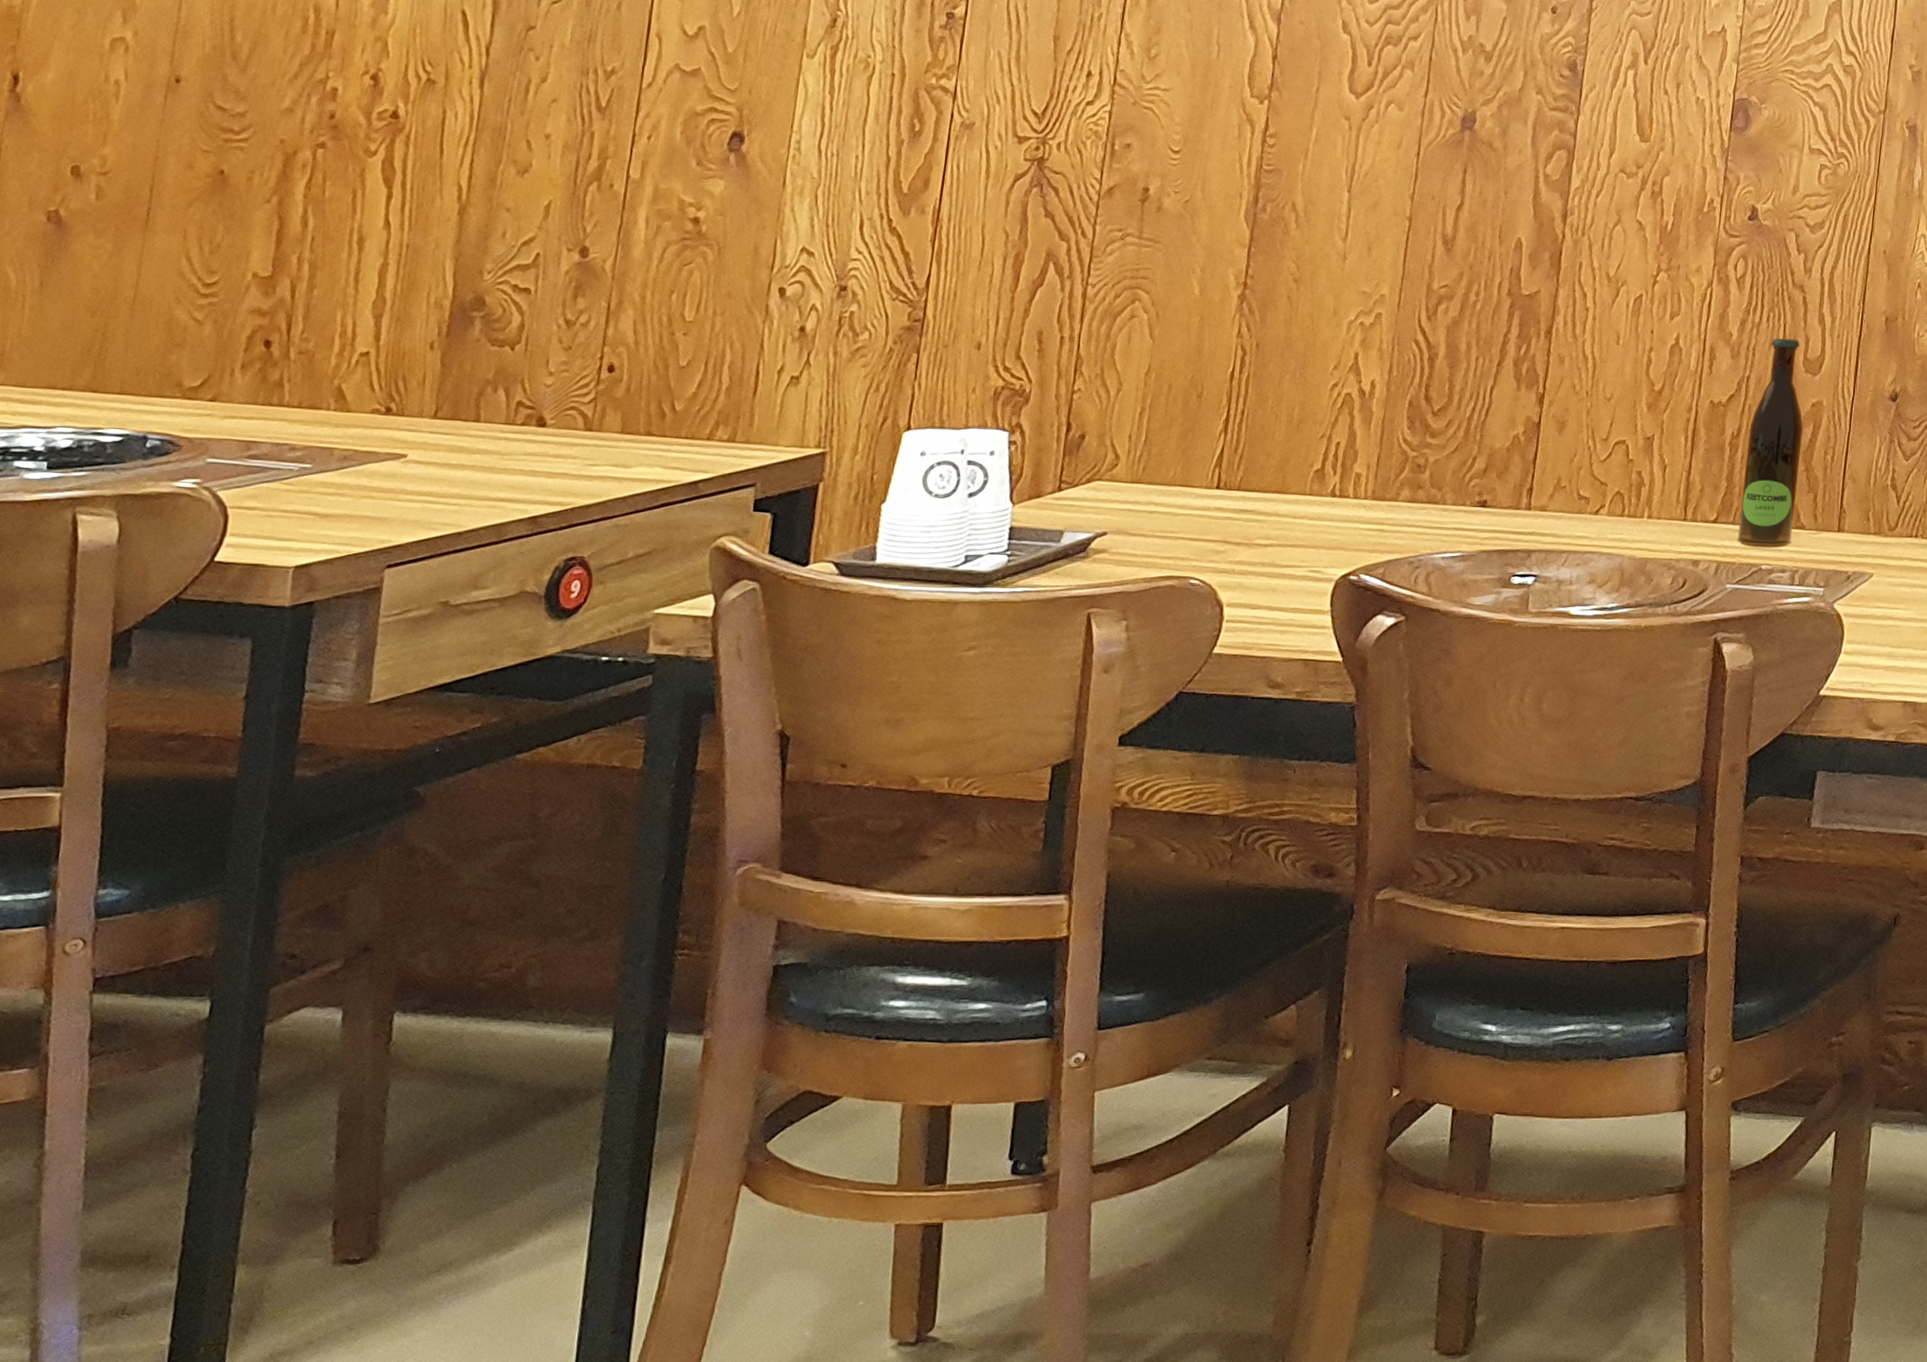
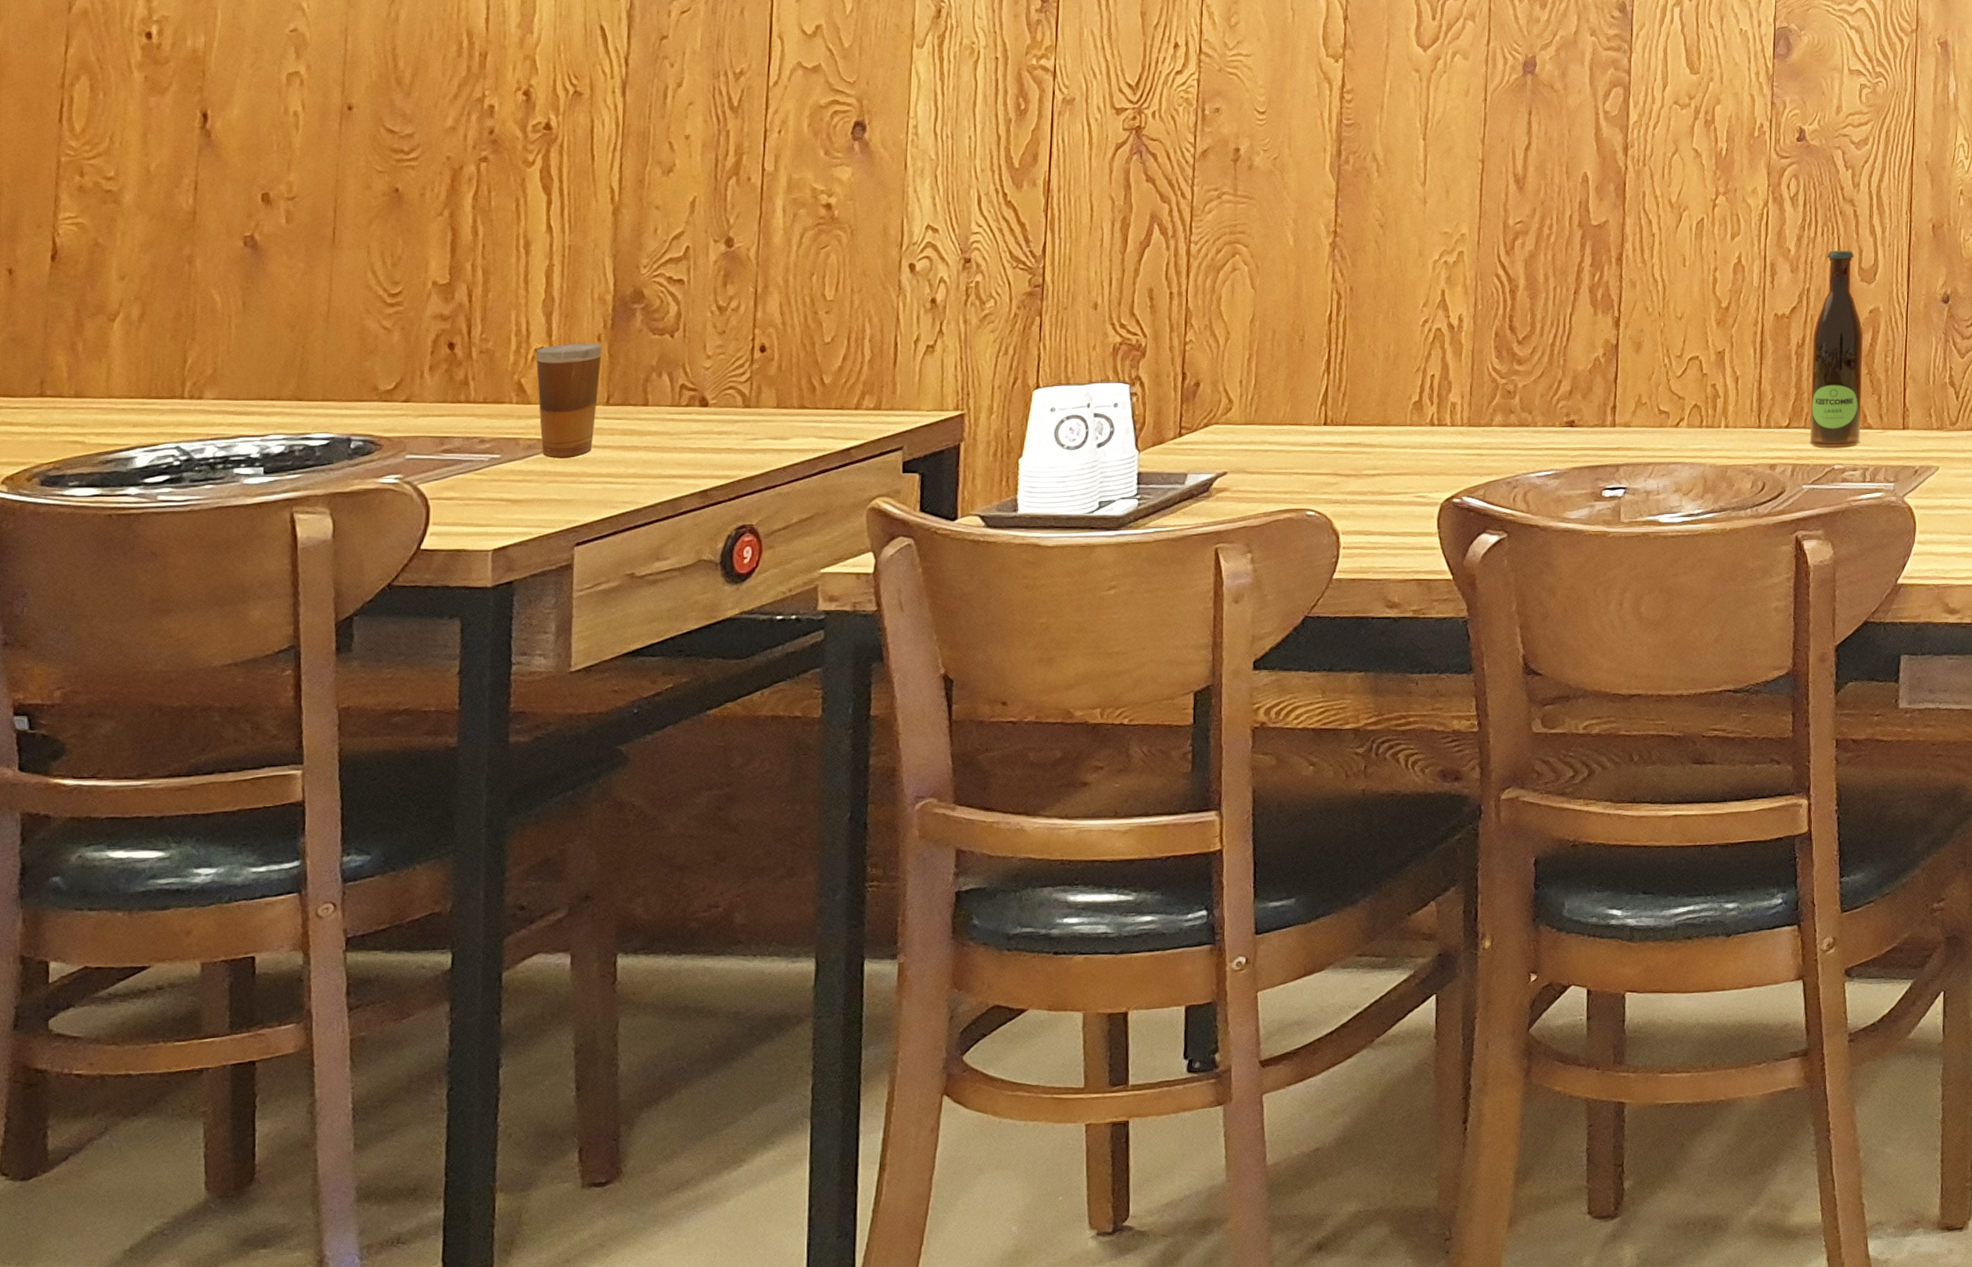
beverage cup: none [358,349,435,473] -> present [536,343,603,459]

